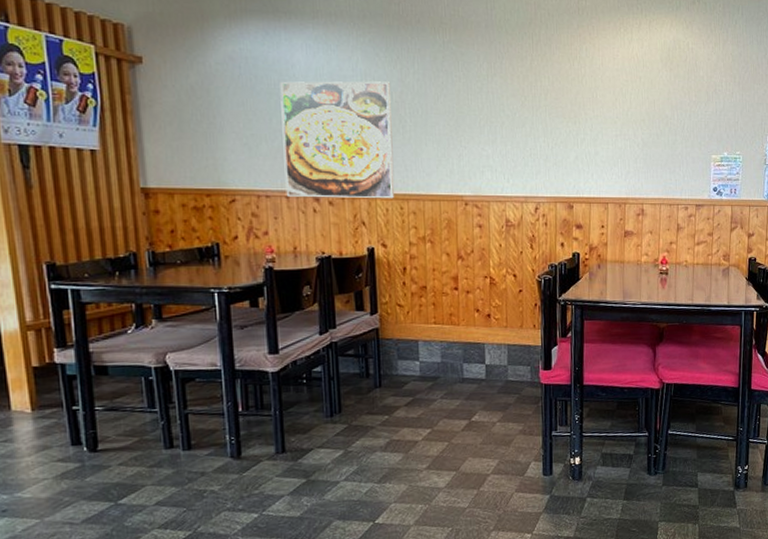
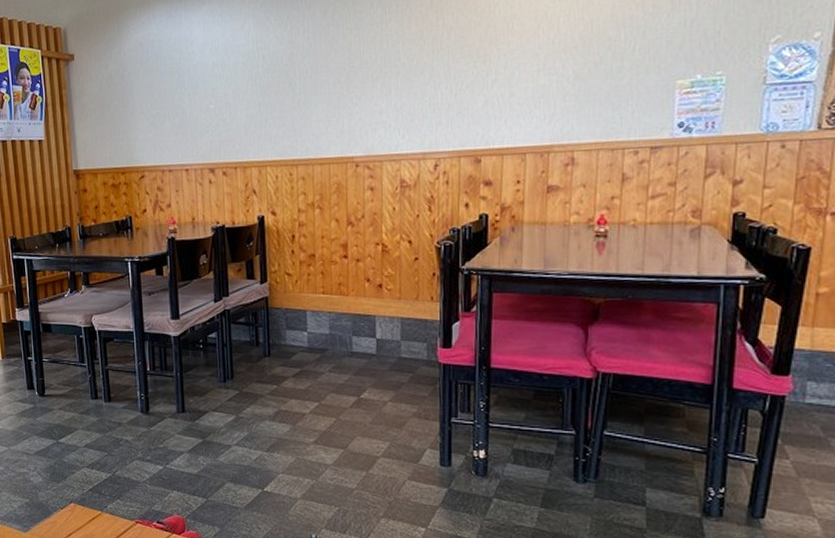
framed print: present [280,81,395,199] -> none [180,45,285,170]

